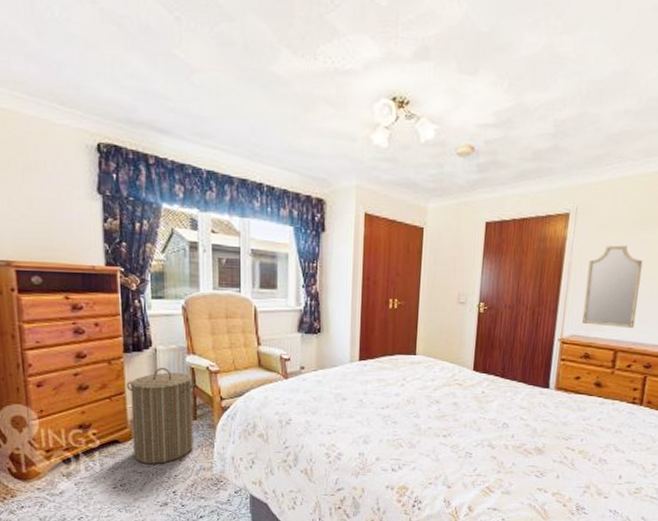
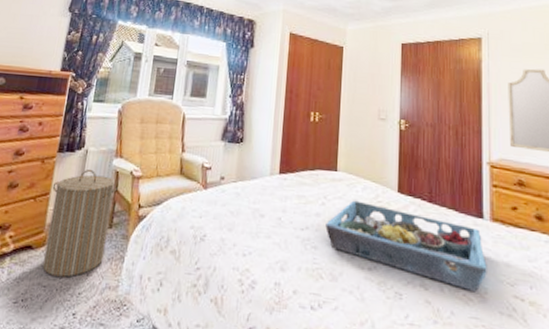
serving tray: none [405,380,548,447] -> present [325,200,487,293]

